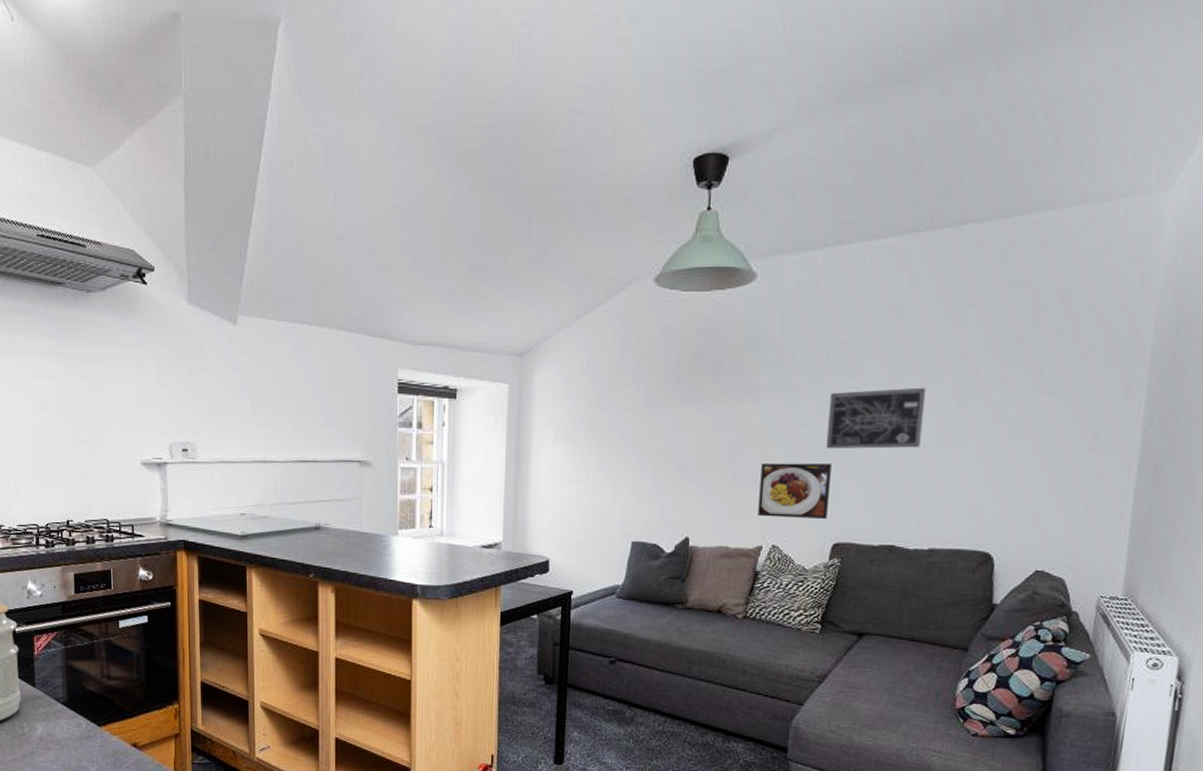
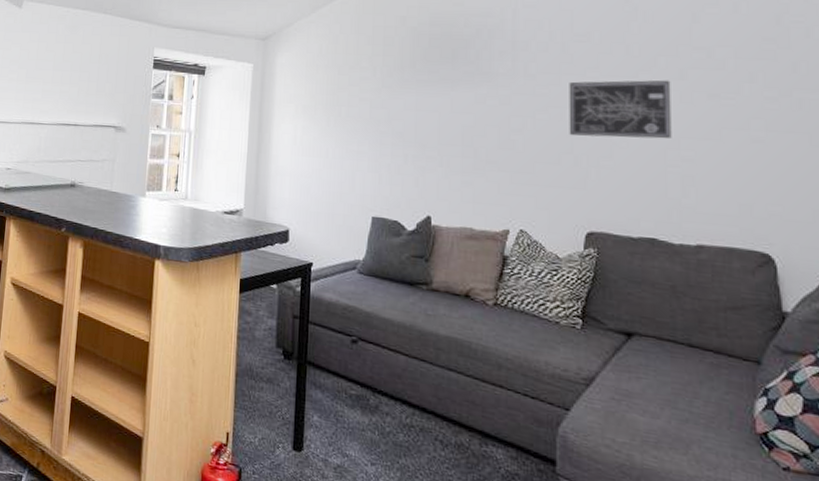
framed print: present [758,463,832,519] -> none [502,146,579,206]

